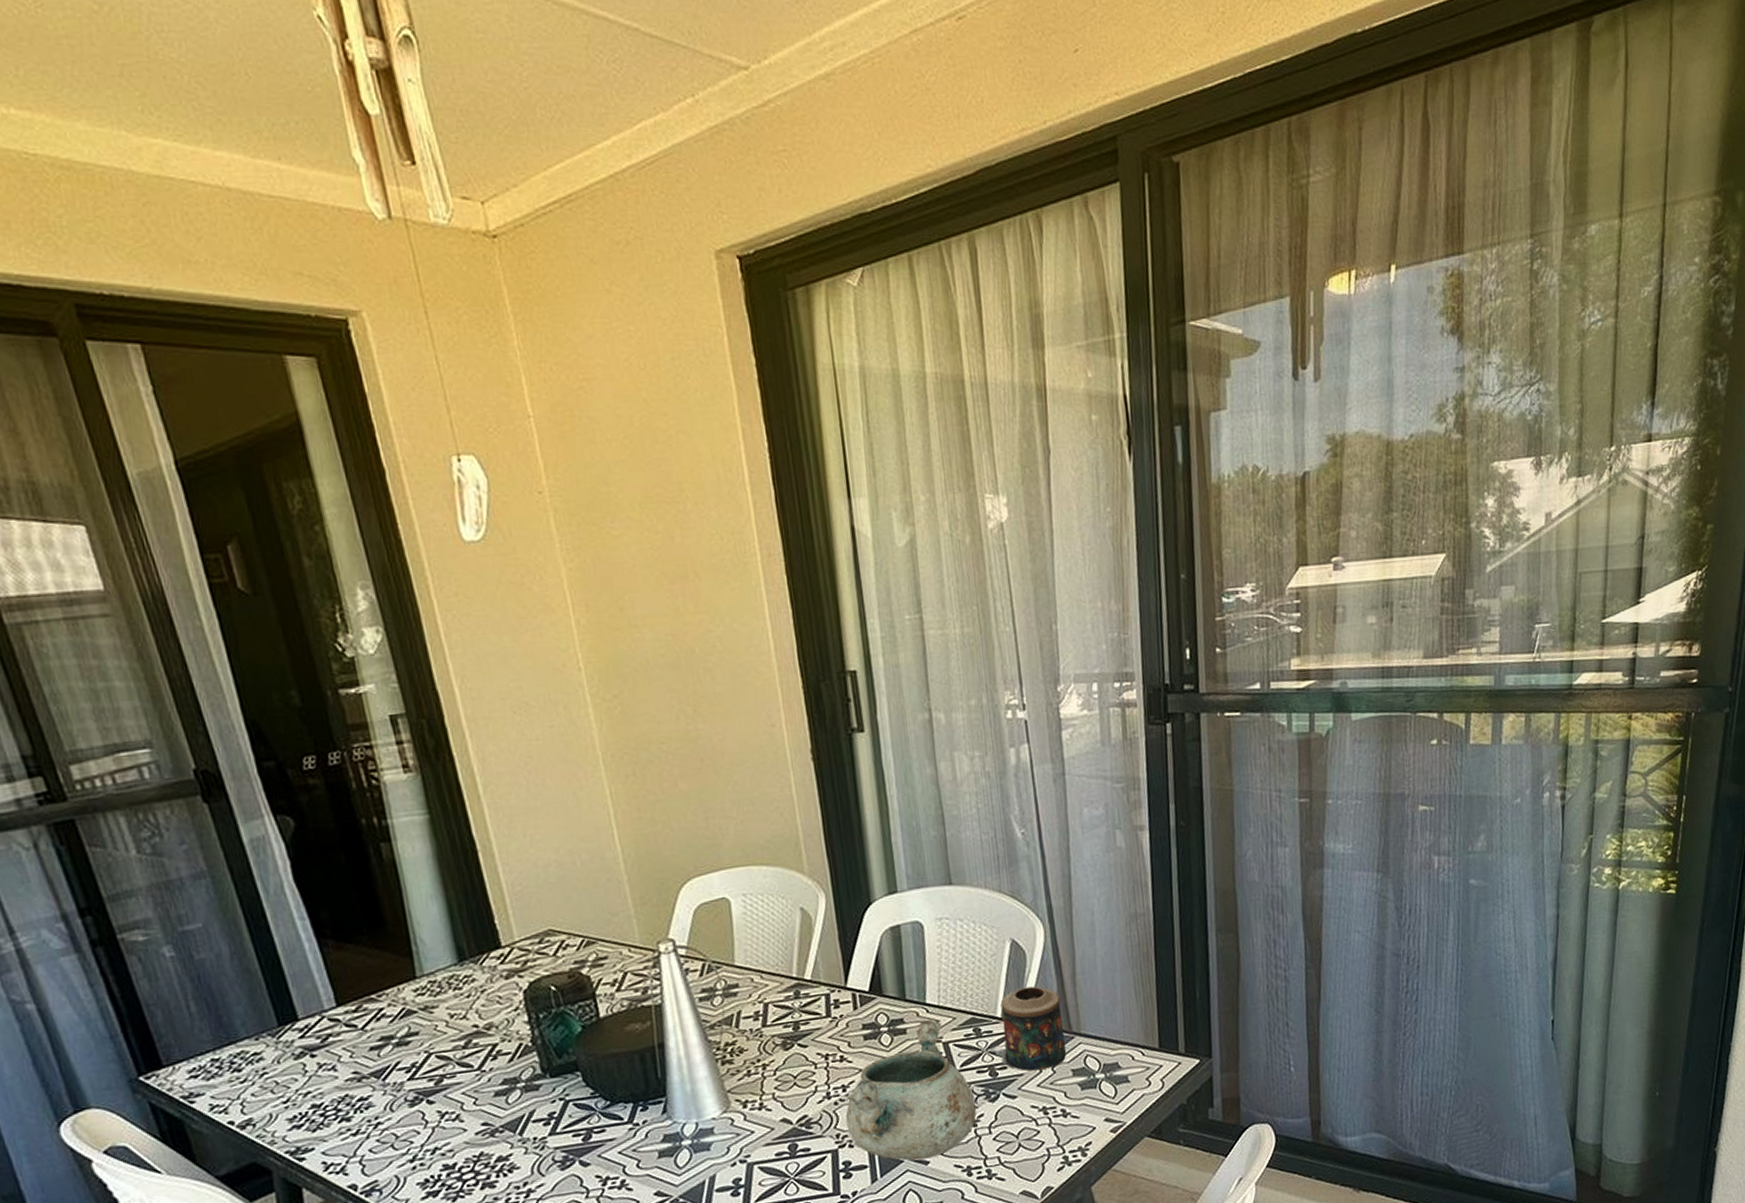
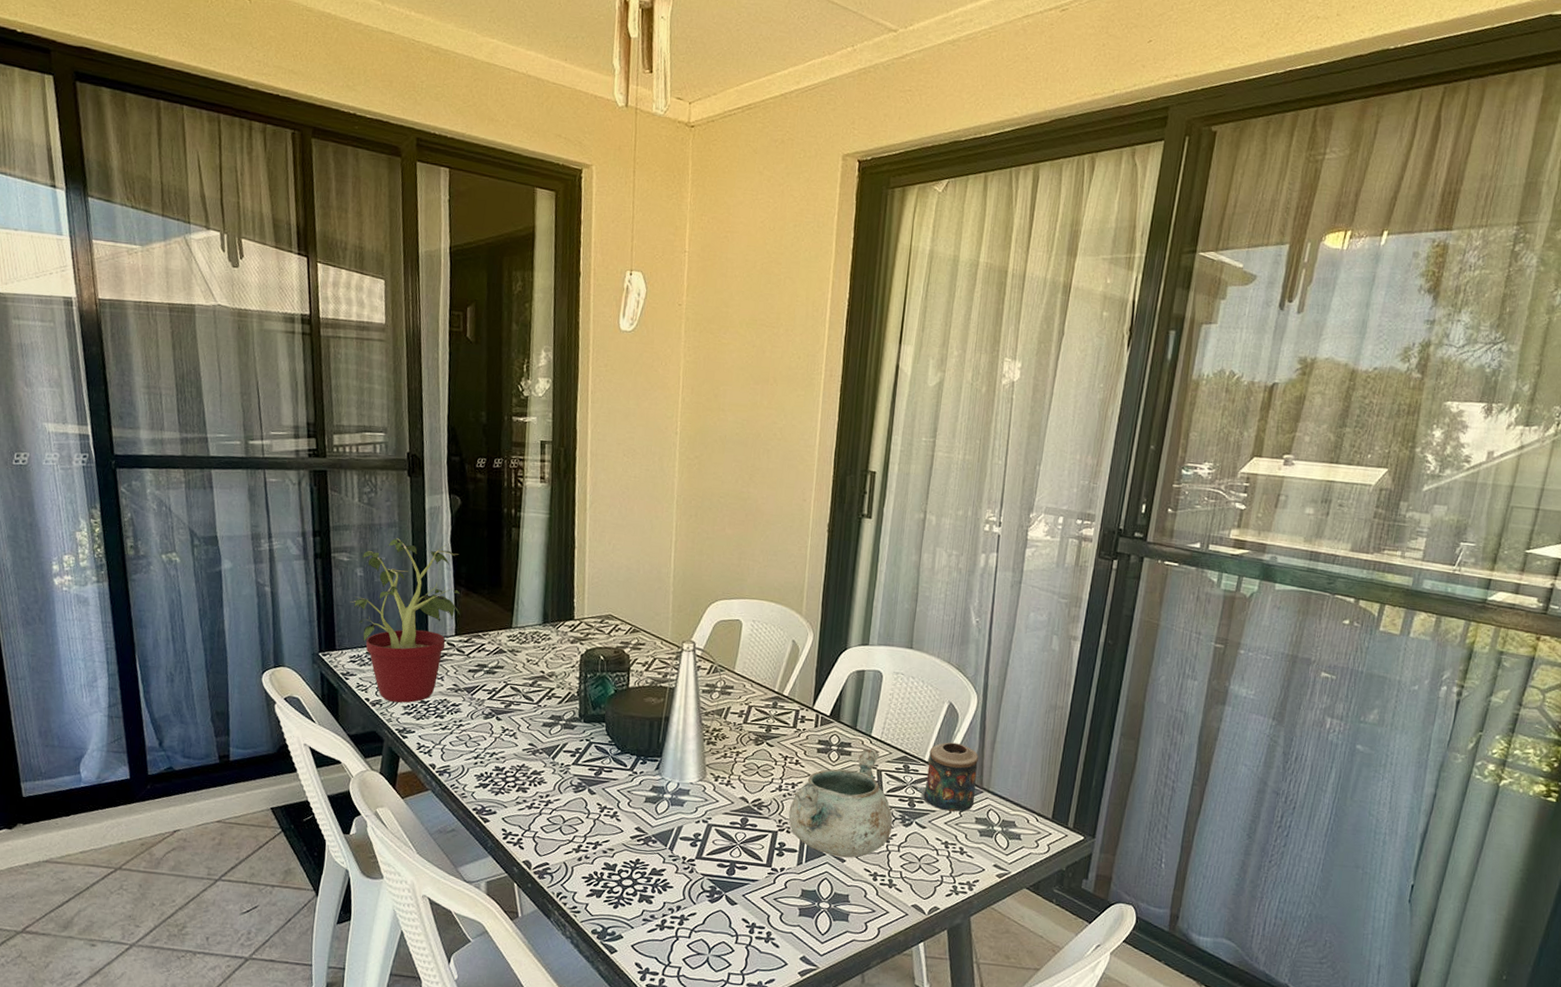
potted plant: none [165,886,338,1118] -> present [350,538,461,703]

